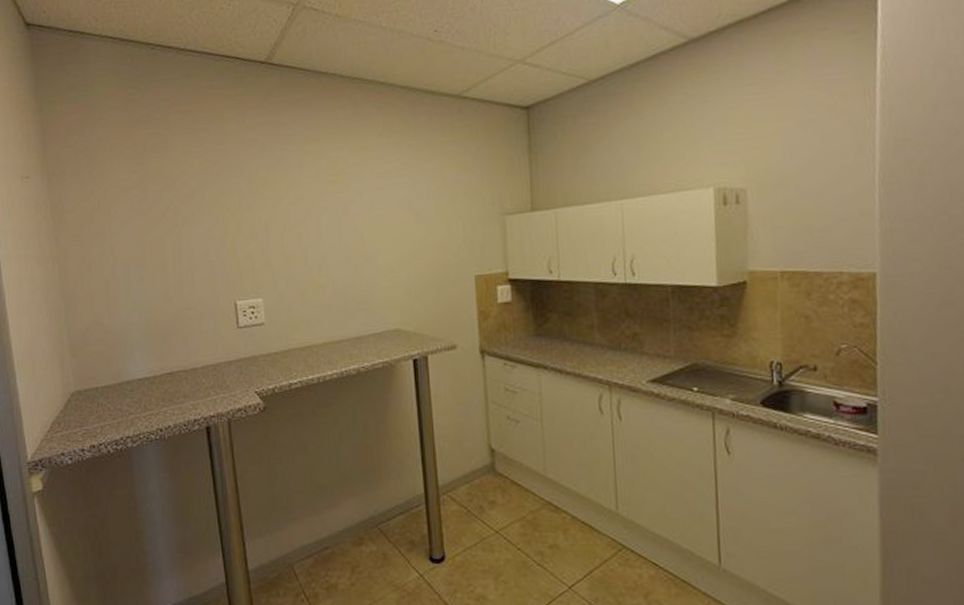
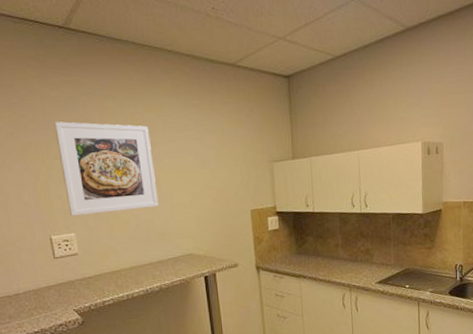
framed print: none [248,168,361,278] -> present [54,121,159,216]

